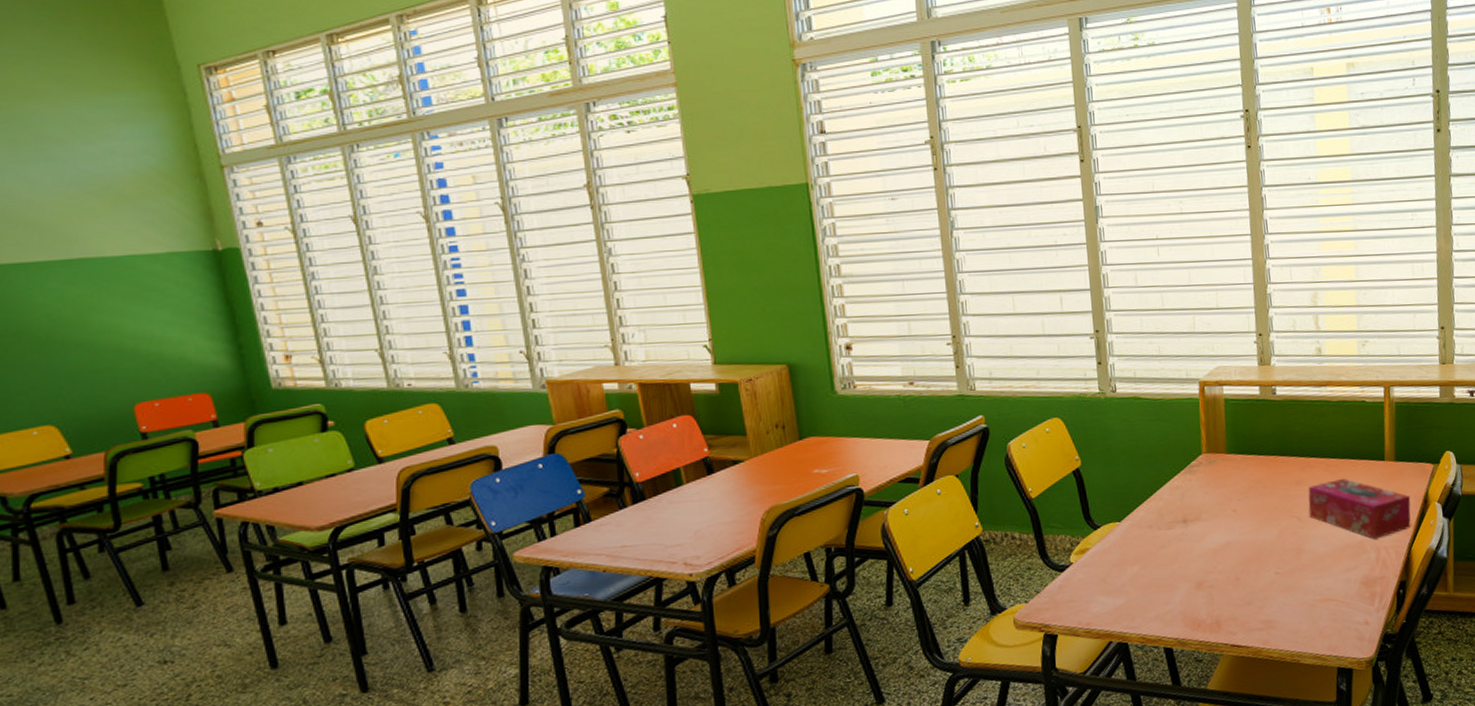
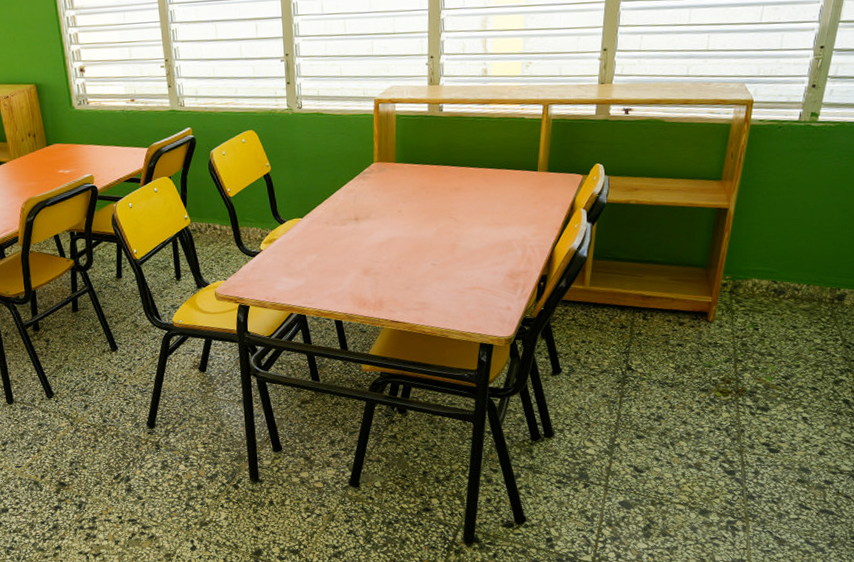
tissue box: present [1308,478,1411,538] -> none [465,185,559,238]

